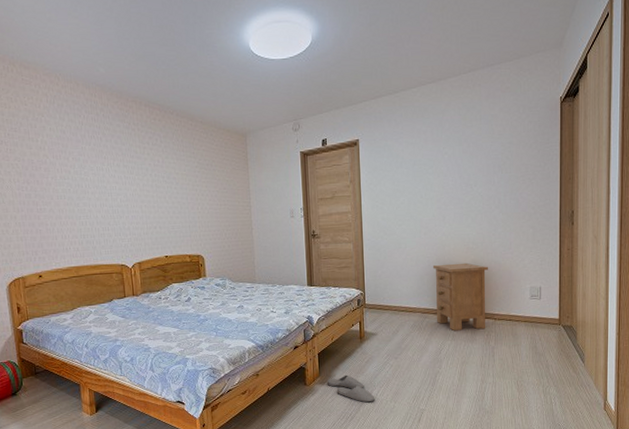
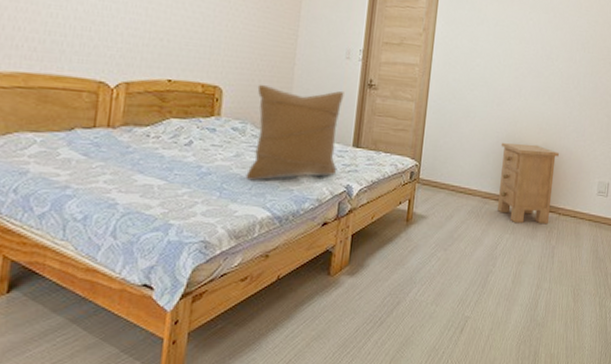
pillow: none [228,244,299,321] -> present [245,84,344,181]
slippers: present [326,374,375,403] -> none [356,265,414,304]

